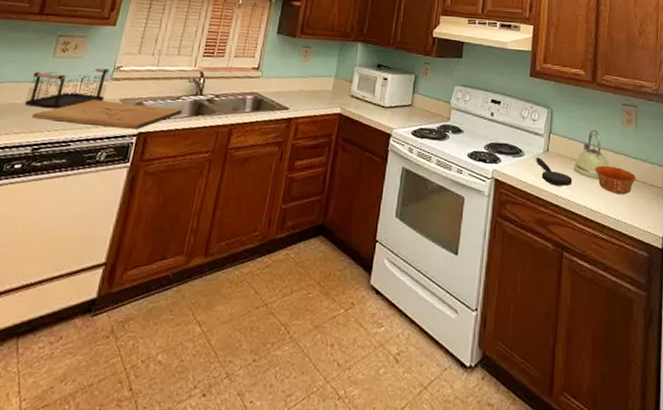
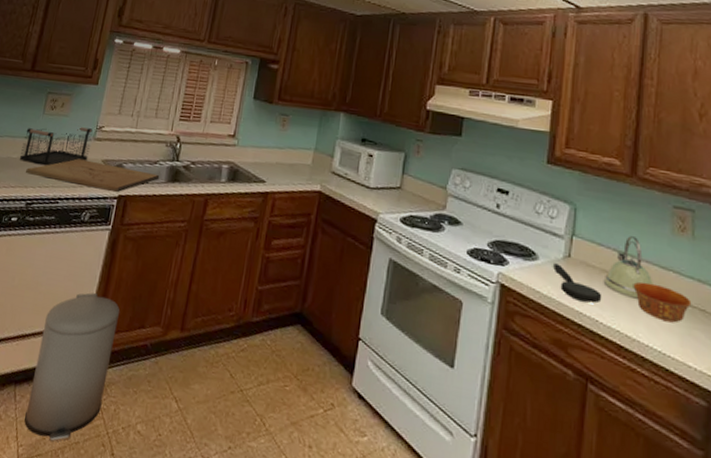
pedal bin: none [28,230,140,389] -> present [24,292,120,442]

